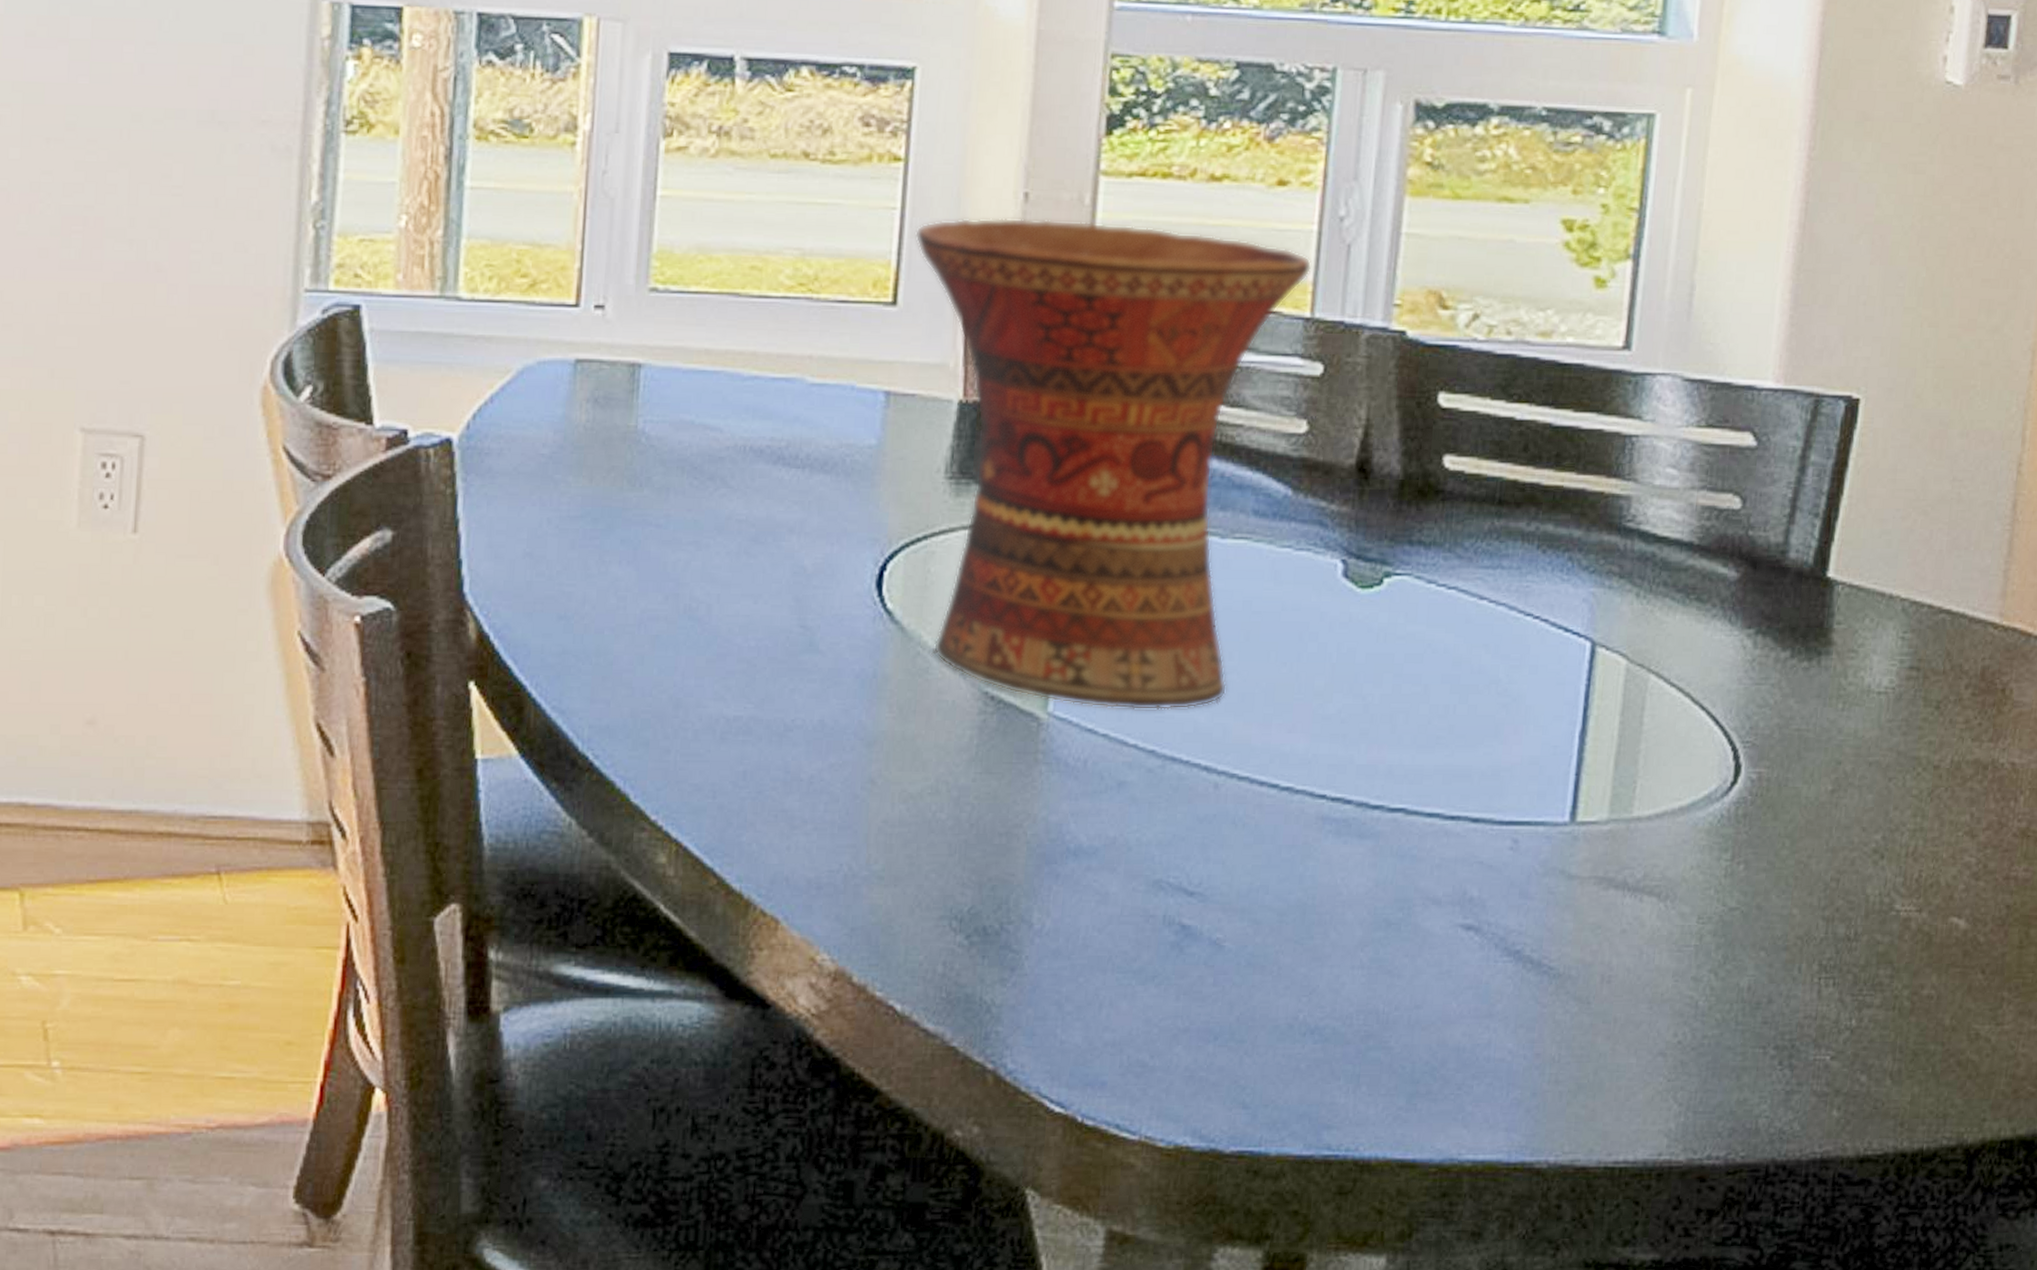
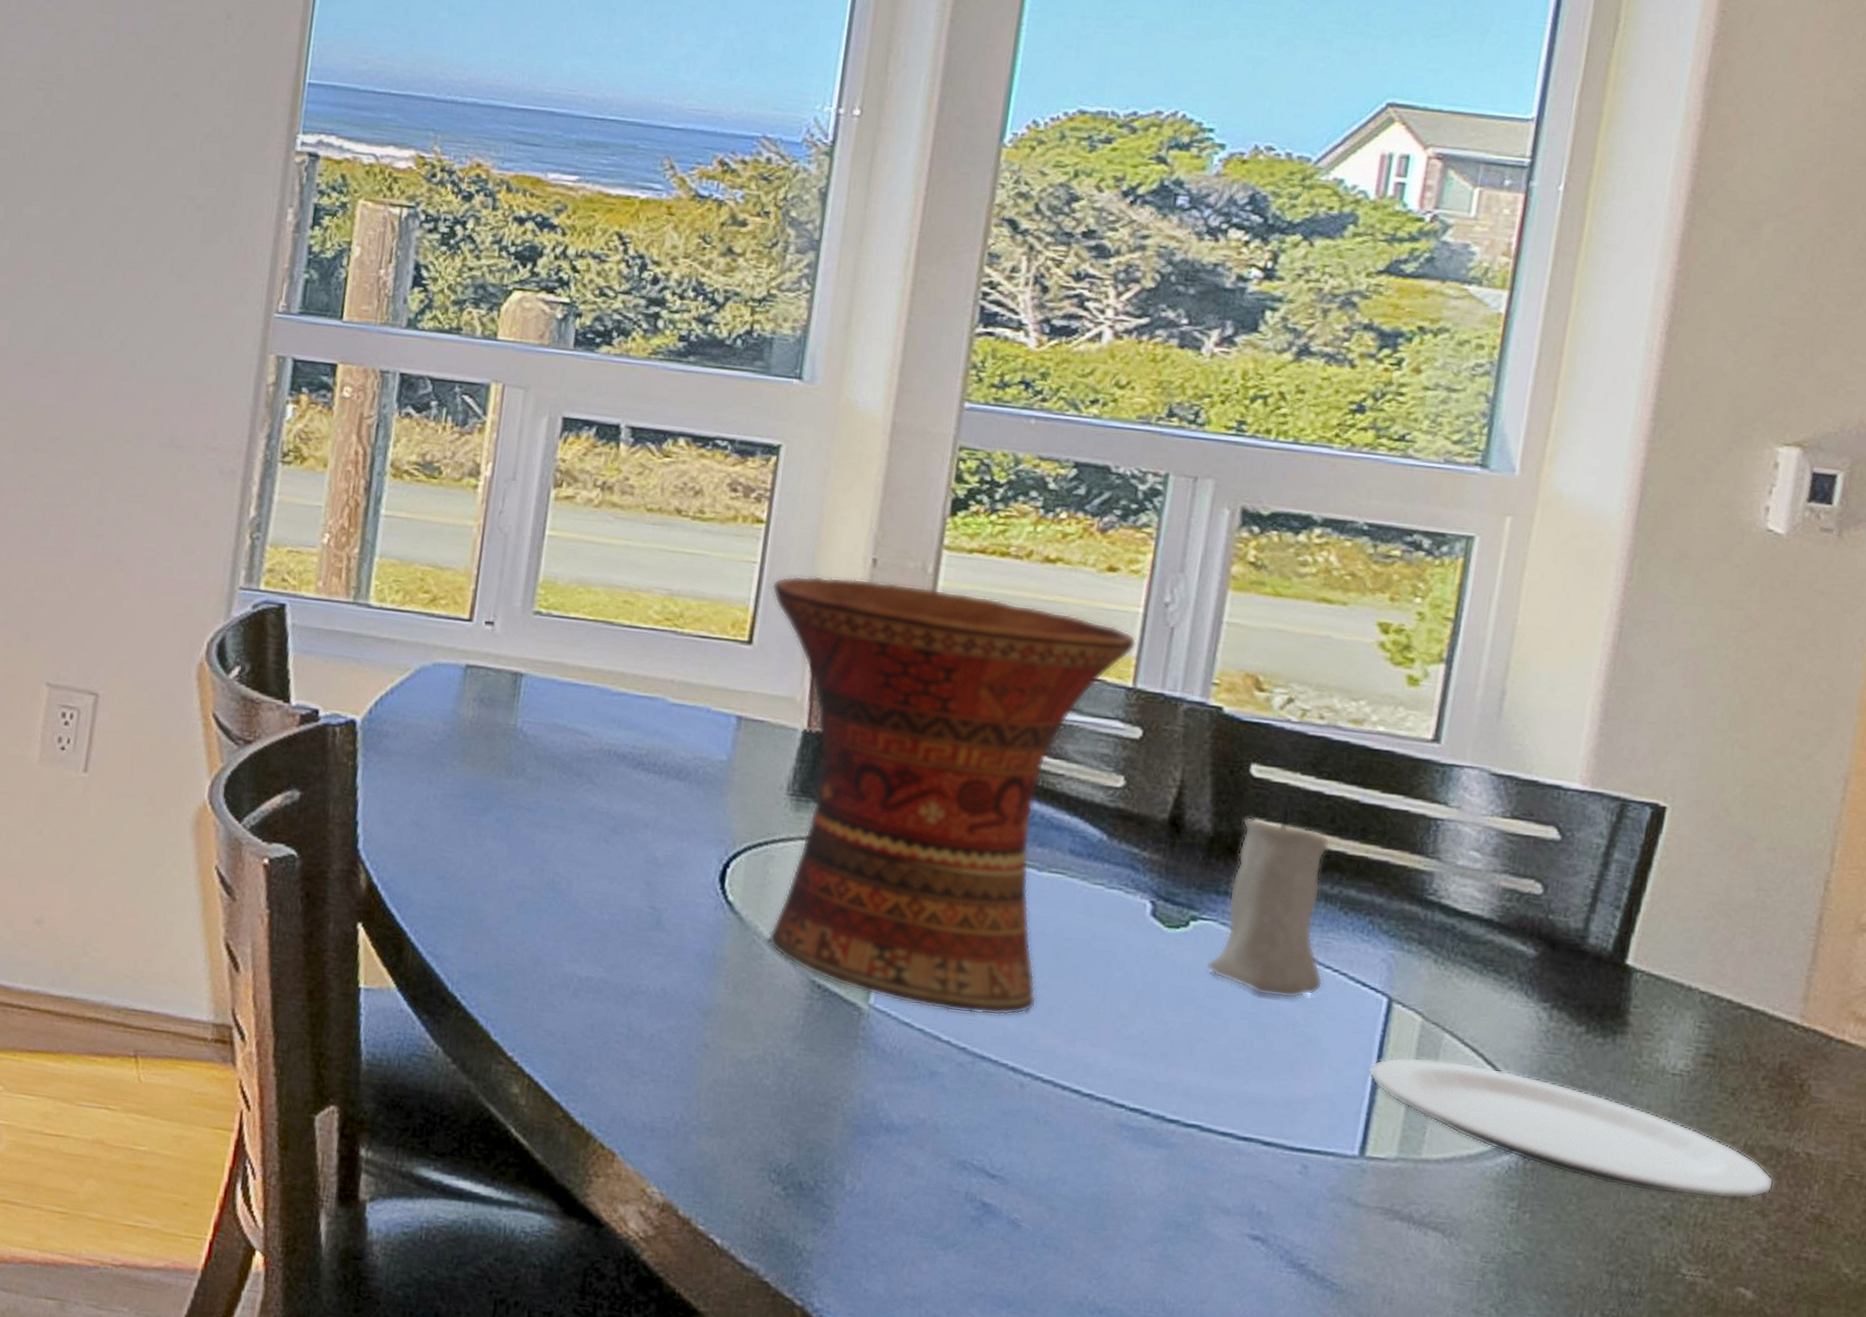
candle: none [1403,439,1525,654] -> present [1206,807,1330,999]
plate: none [1575,705,1981,824] -> present [1368,1056,1774,1200]

